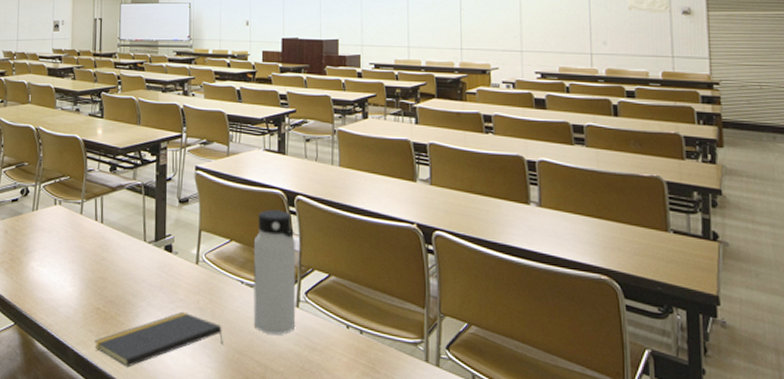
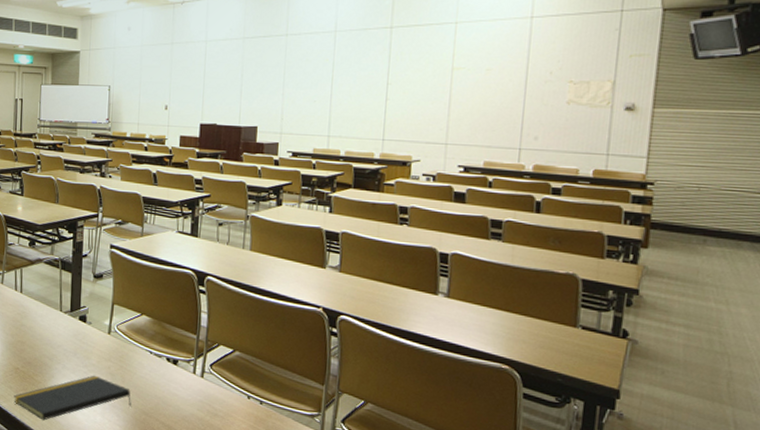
water bottle: present [253,209,296,335] -> none [160,287,203,401]

